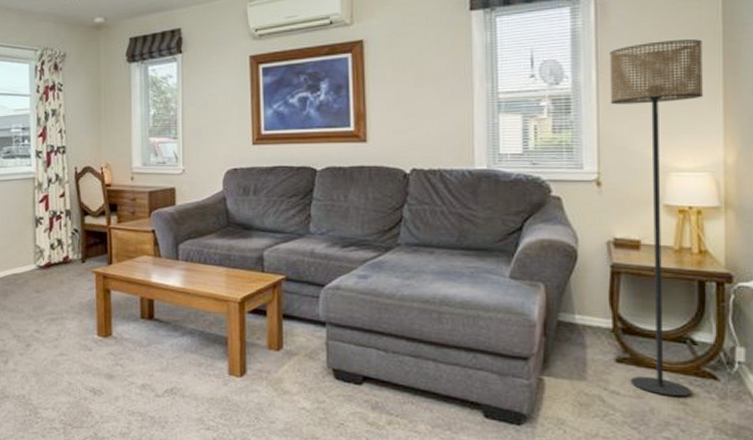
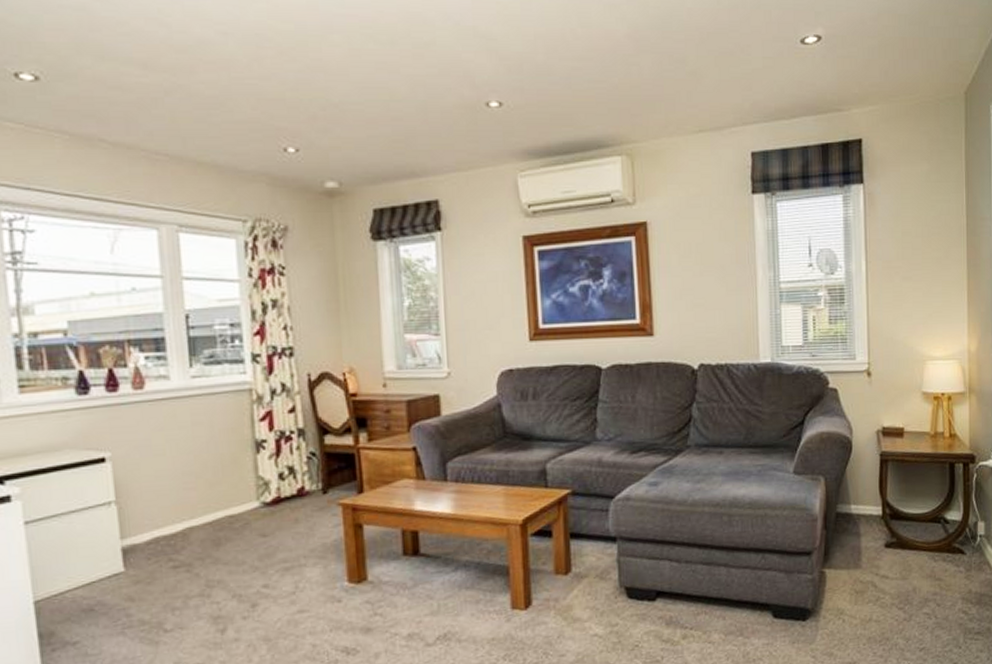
floor lamp: present [609,39,703,397] -> none [876,232,952,575]

